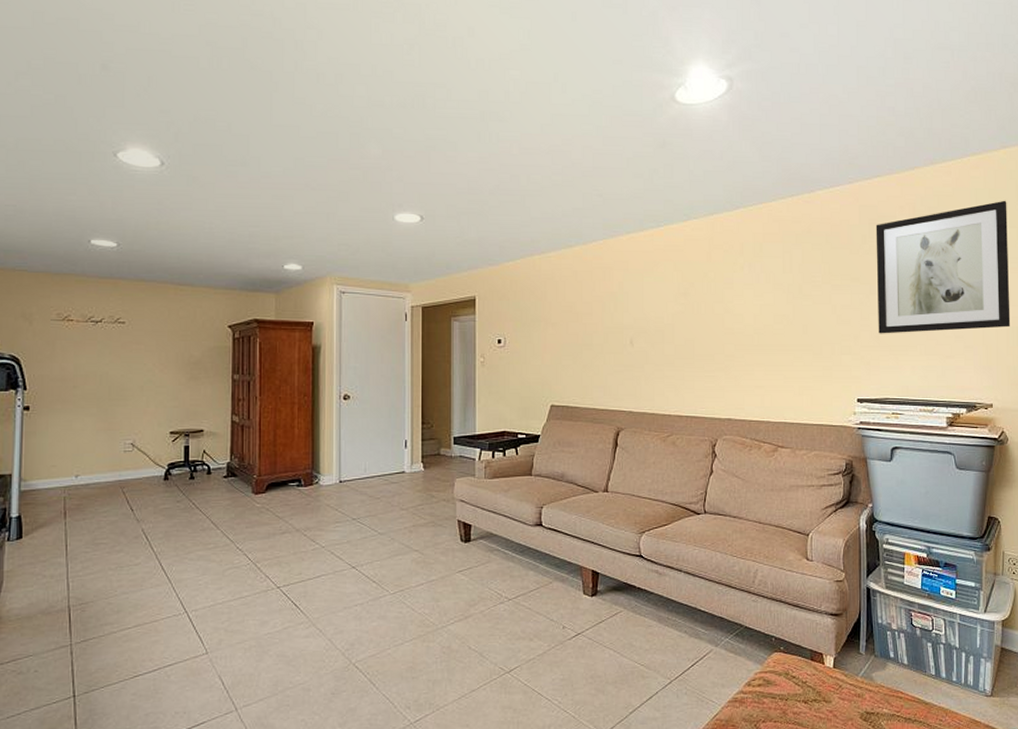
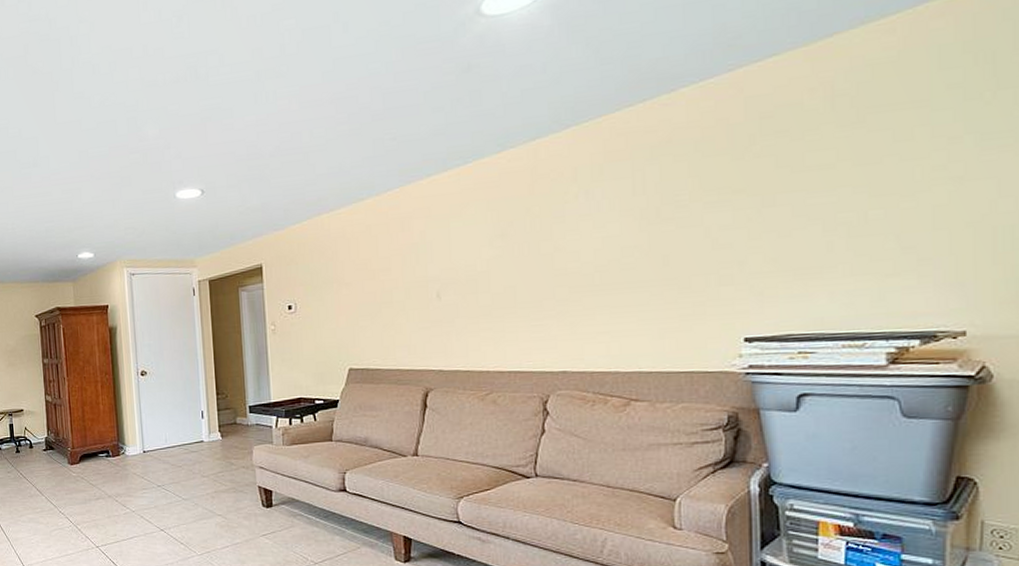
wall art: present [875,200,1011,334] -> none [770,52,1000,256]

